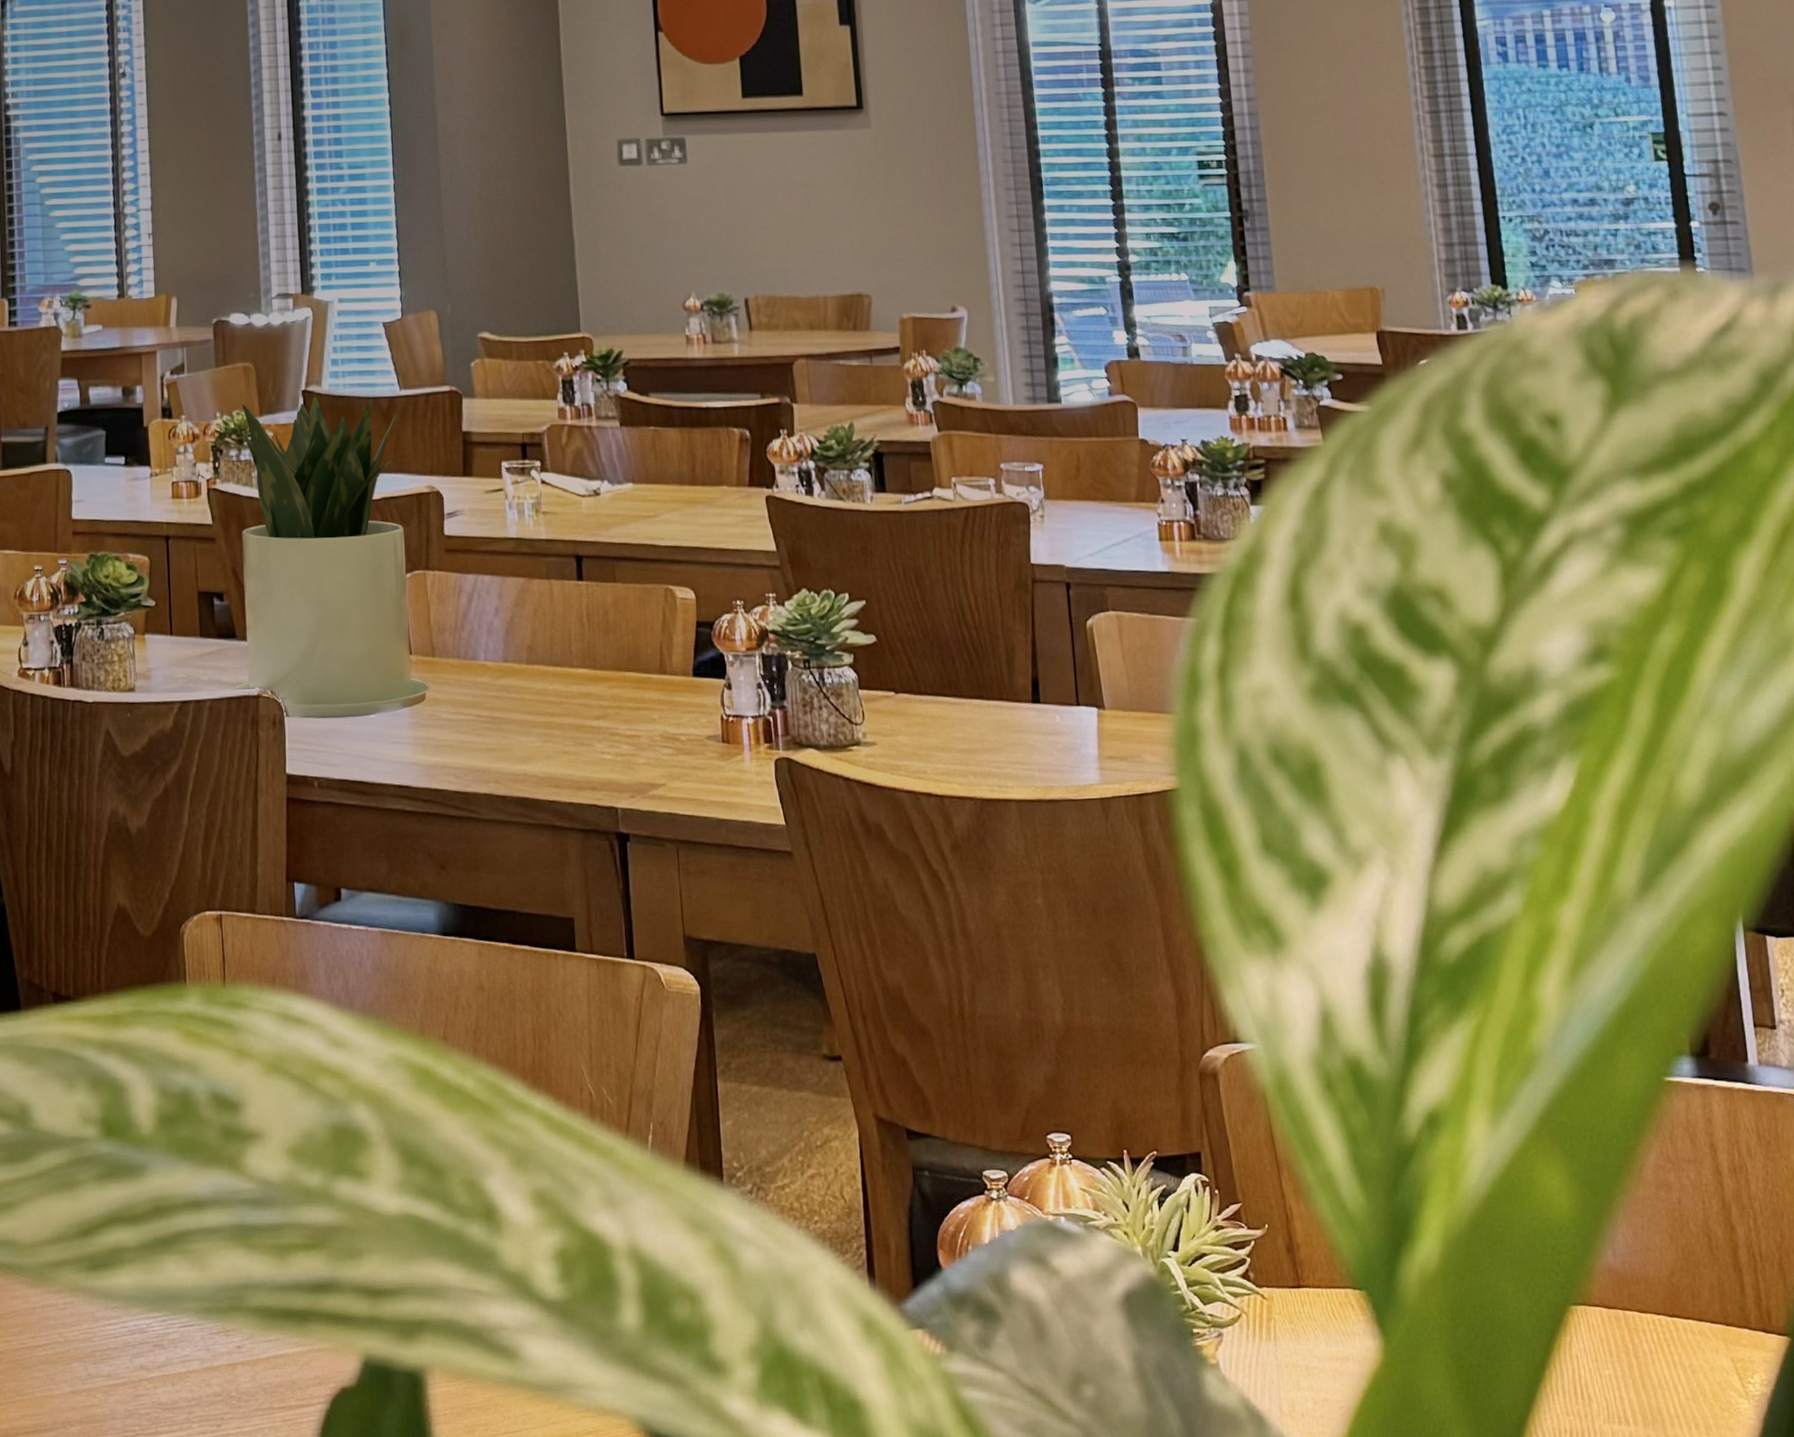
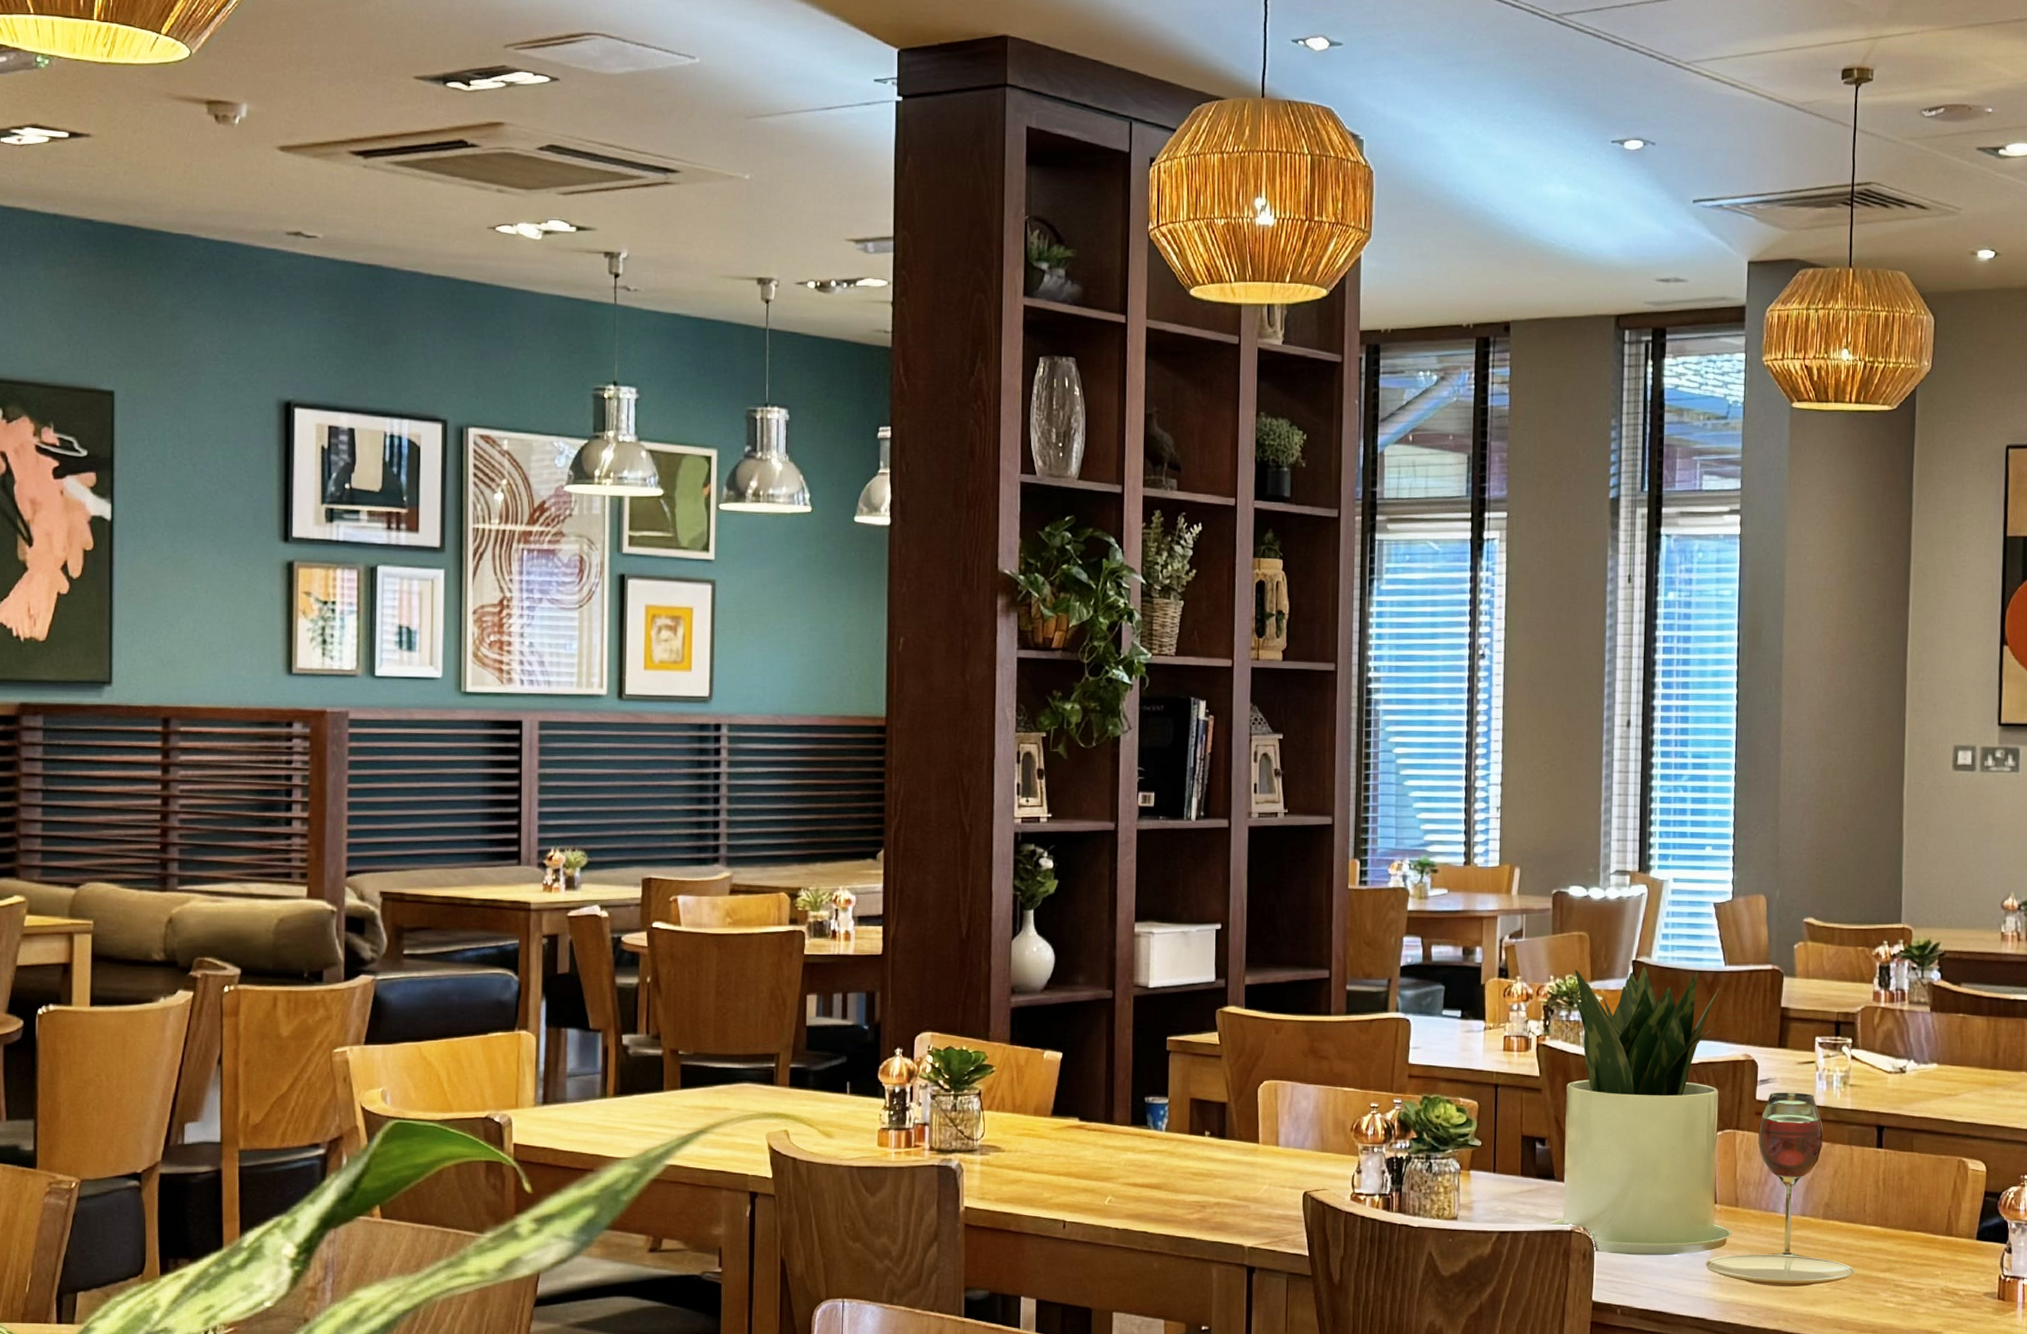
plate: none [405,707,567,744] -> present [1705,1254,1855,1287]
wineglass: none [450,524,520,710] -> present [1758,1092,1823,1258]

